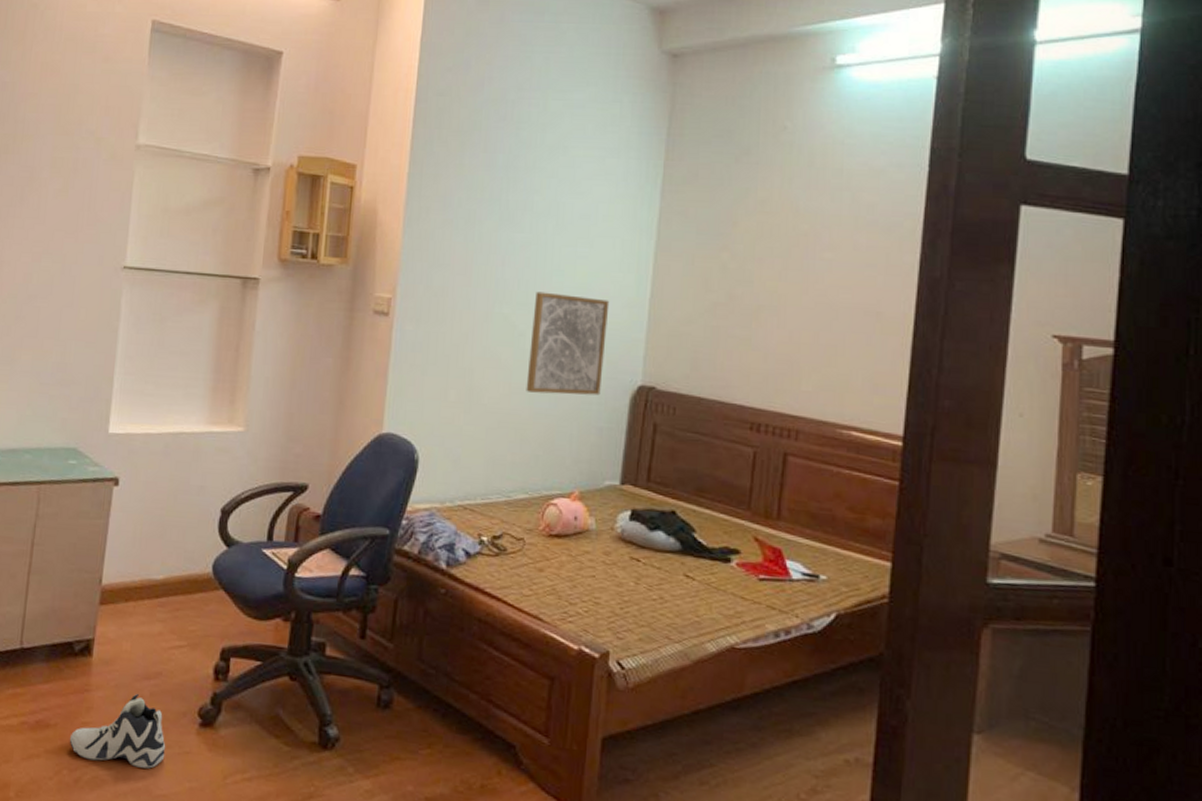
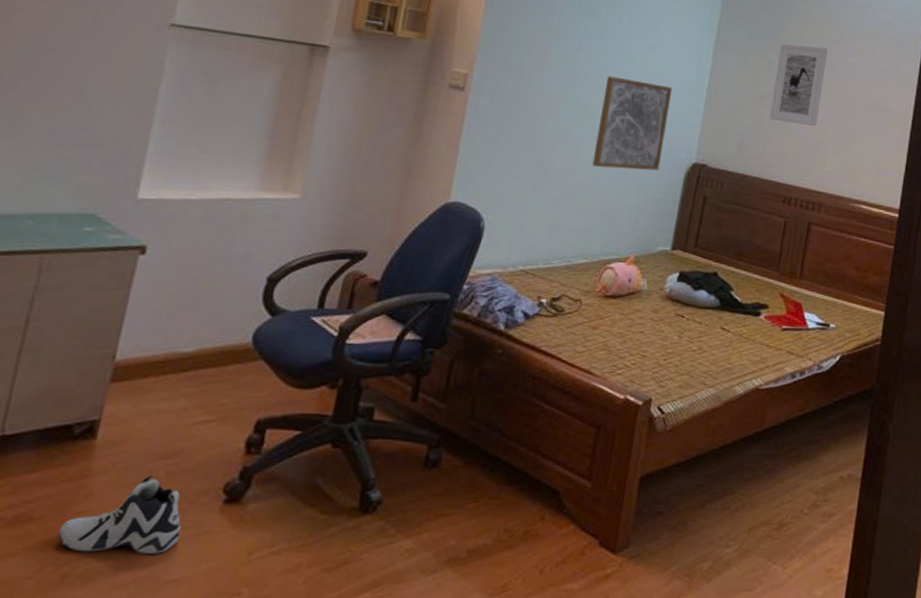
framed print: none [728,241,795,337] -> present [770,44,828,126]

